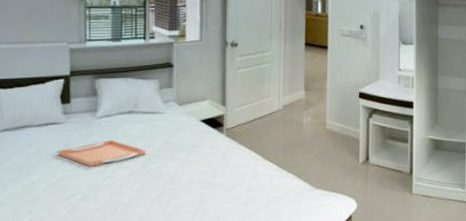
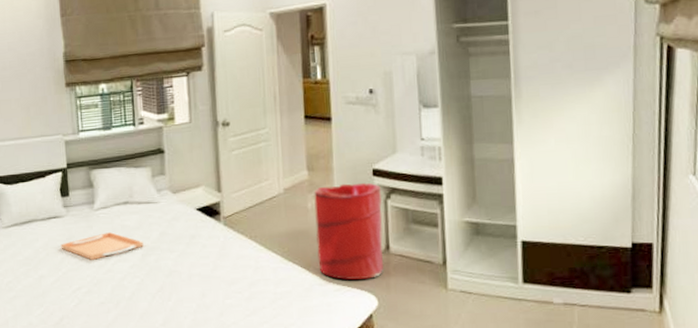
laundry hamper: none [309,103,366,186] -> present [314,182,383,280]

